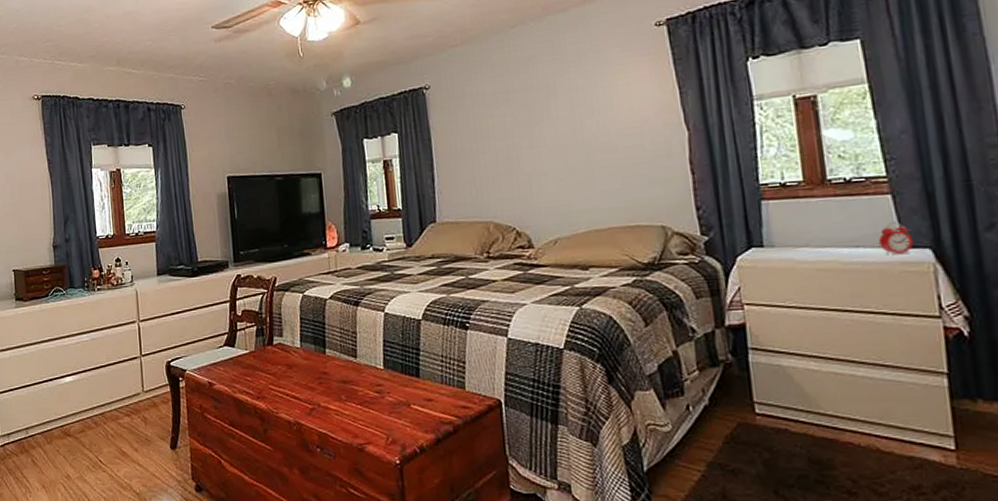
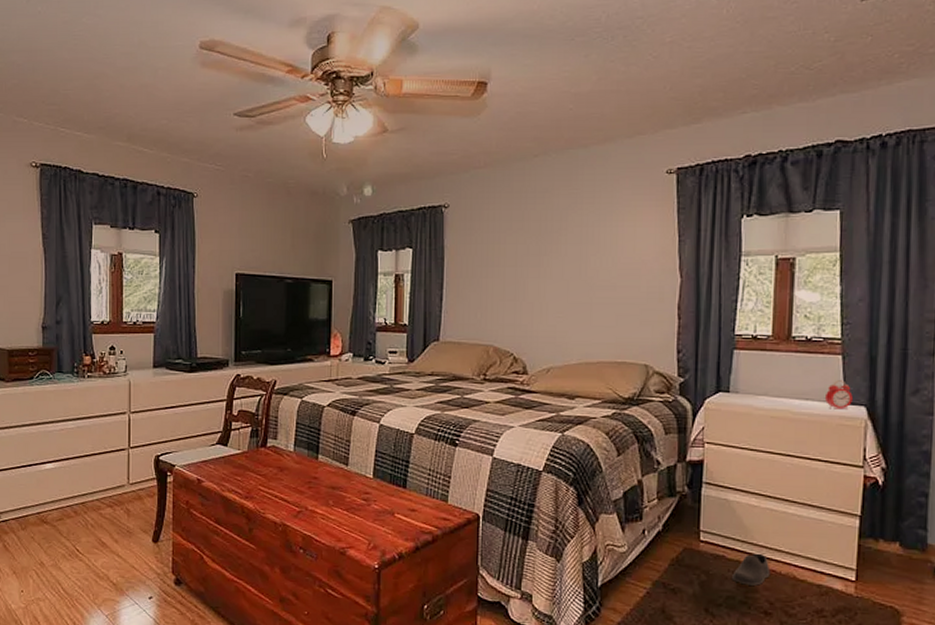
shoe: none [801,424,848,461] -> present [732,553,771,586]

